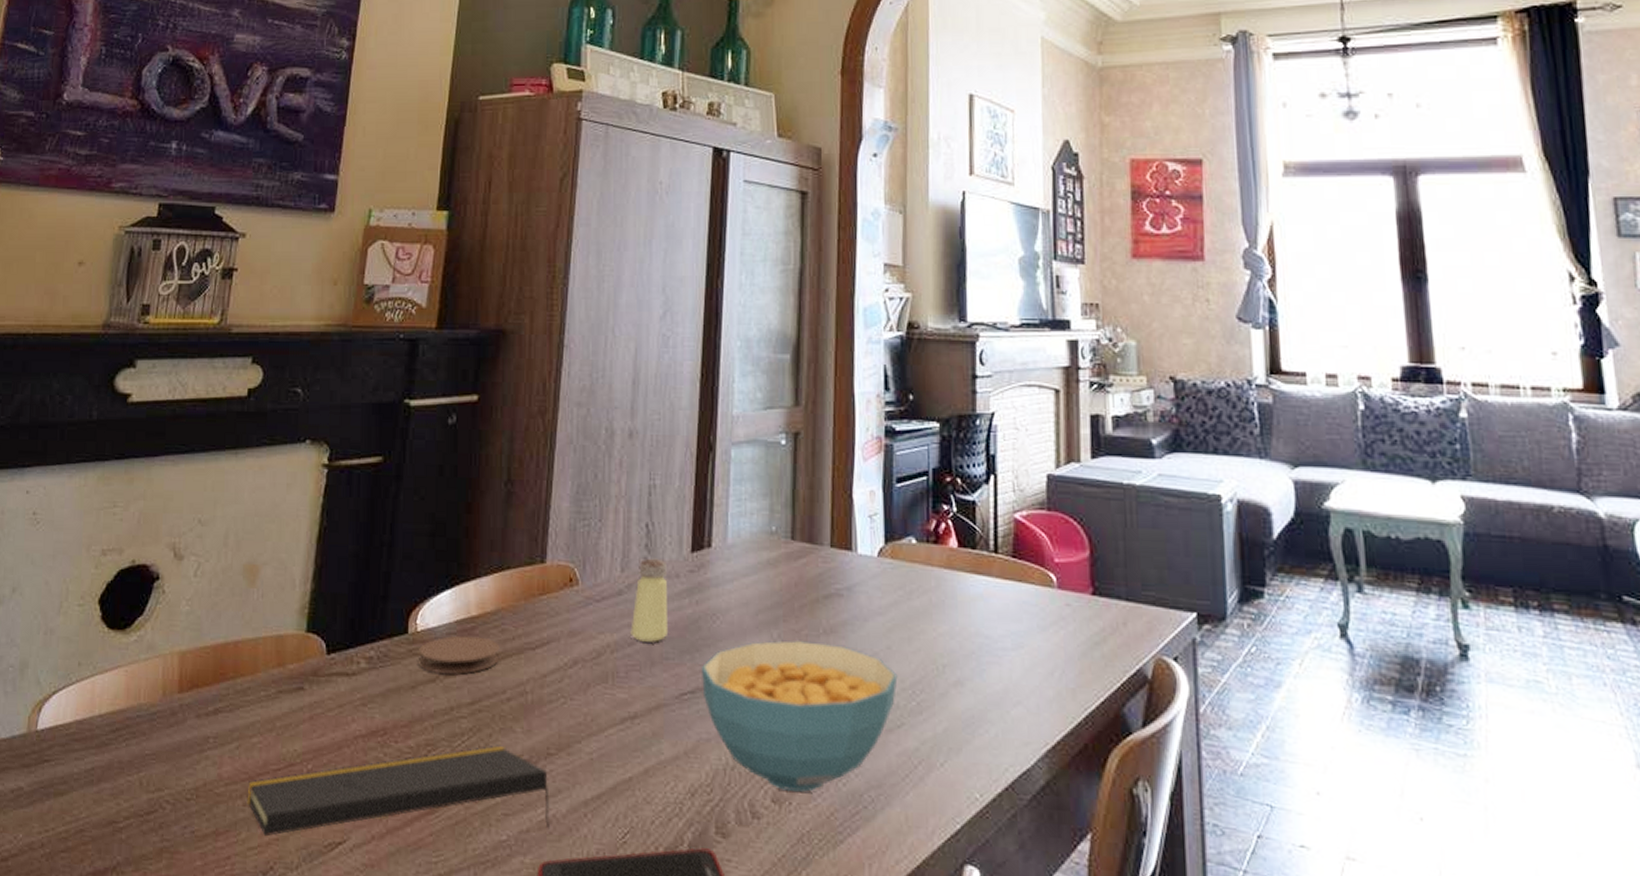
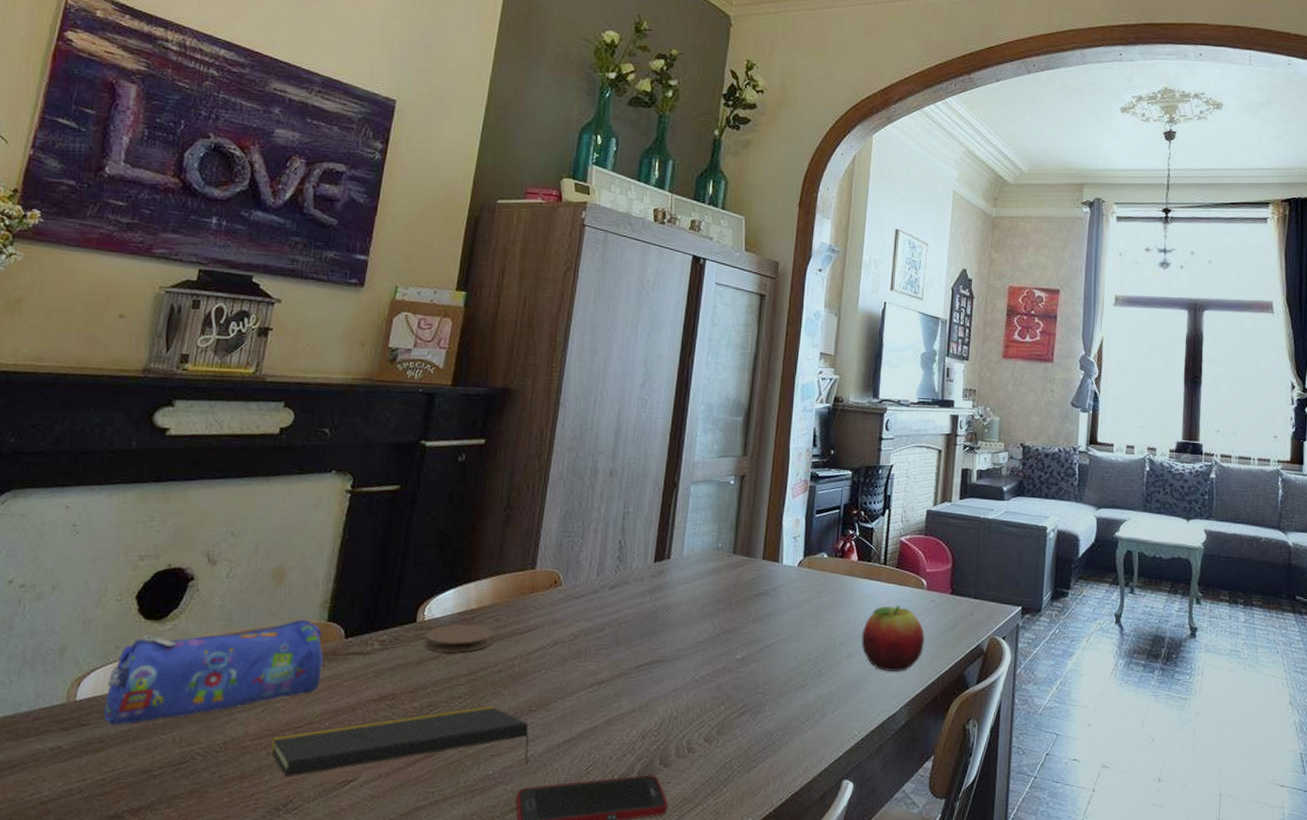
pencil case: none [66,629,302,762] -> present [104,619,323,725]
saltshaker: present [630,558,668,642] -> none [602,566,635,628]
cereal bowl: present [702,639,898,792] -> none [656,626,806,733]
fruit: none [972,610,1063,707] -> present [861,605,926,672]

